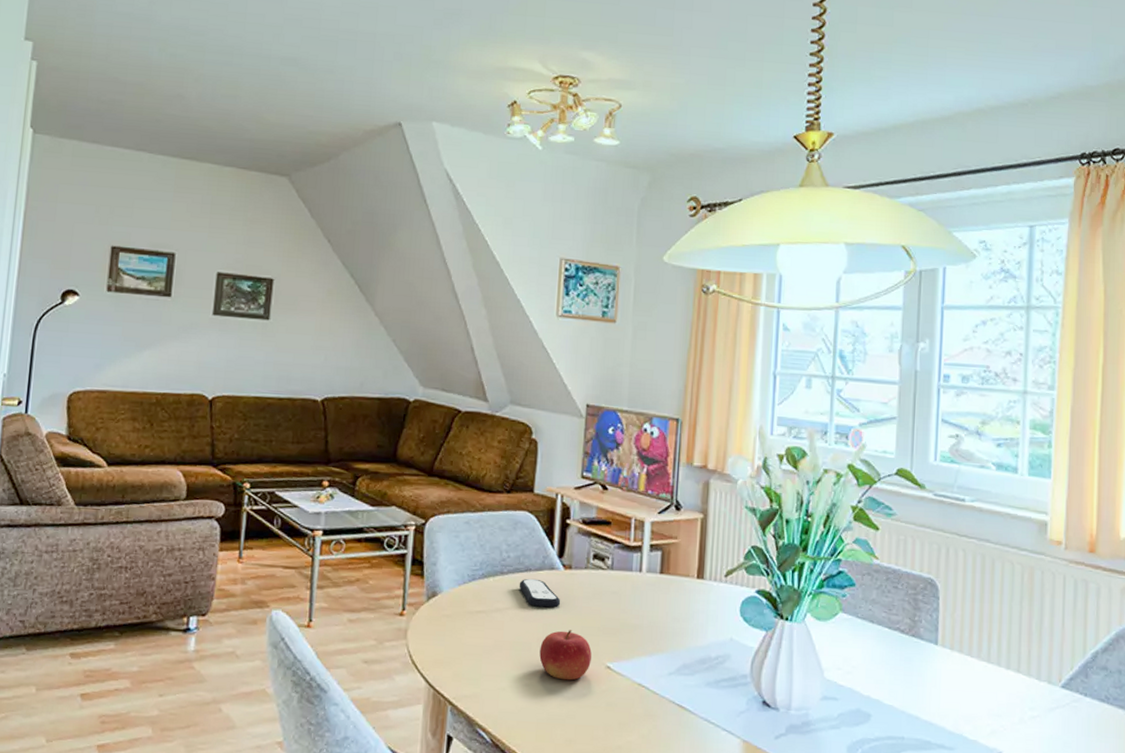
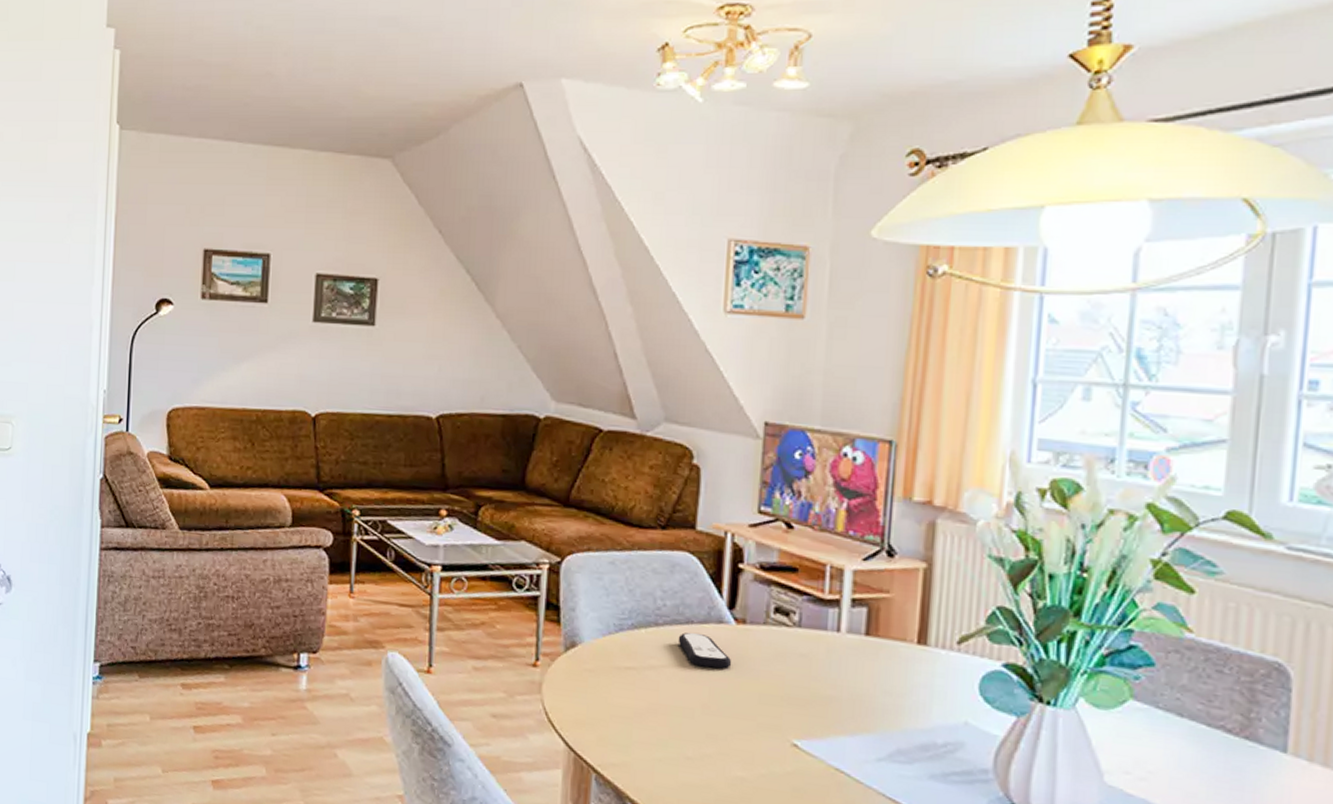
fruit: present [539,630,592,681] -> none [705,697,773,758]

